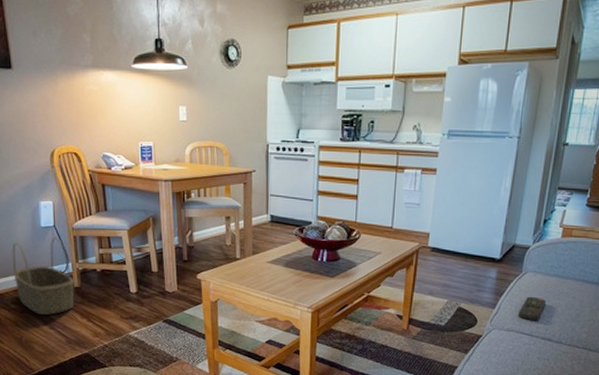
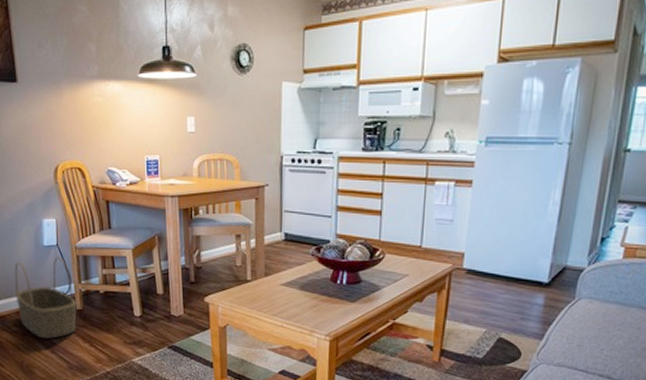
remote control: present [518,296,547,322] -> none [570,326,606,356]

